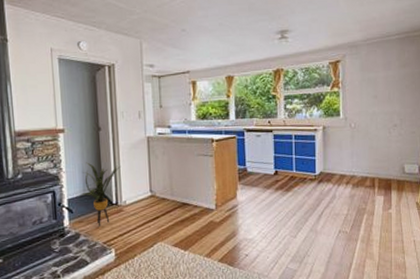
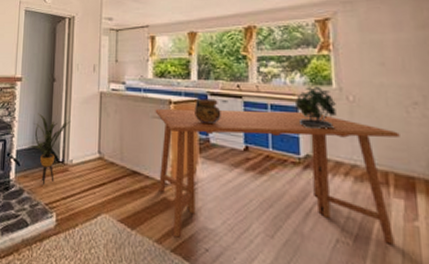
dining table: none [199,139,384,250] -> present [155,108,400,245]
ceramic pot: none [234,134,256,157] -> present [195,98,221,125]
potted plant: none [312,116,342,152] -> present [294,84,337,129]

